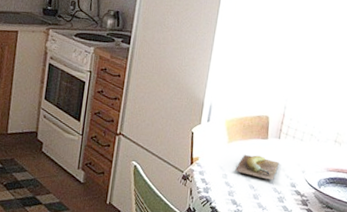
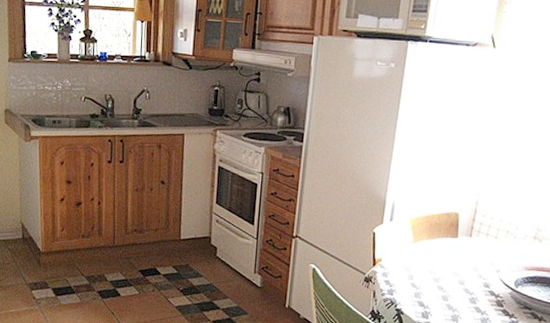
banana: present [235,154,279,180] -> none [422,254,471,281]

